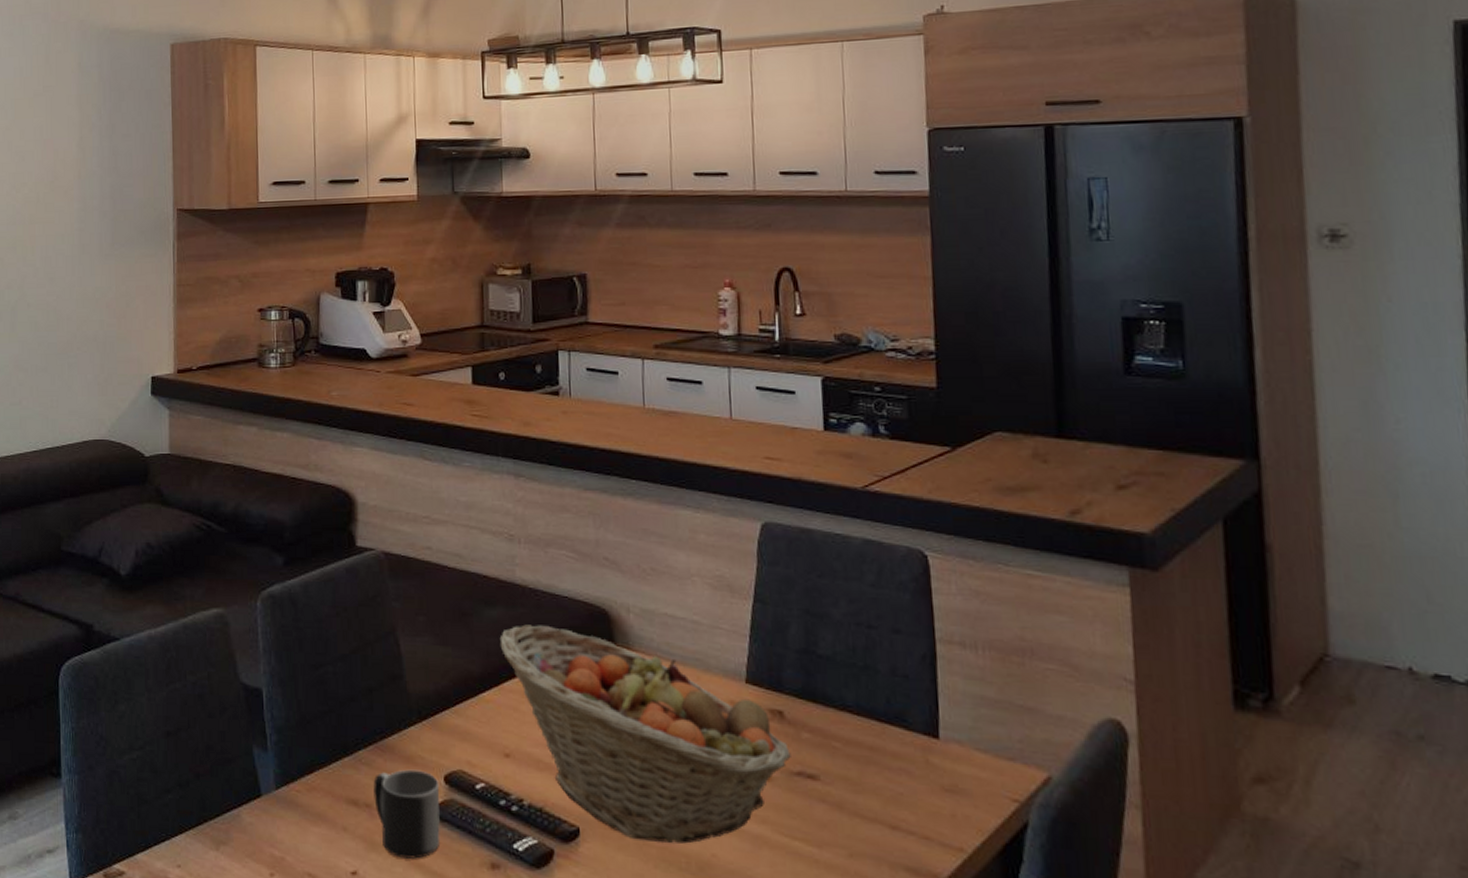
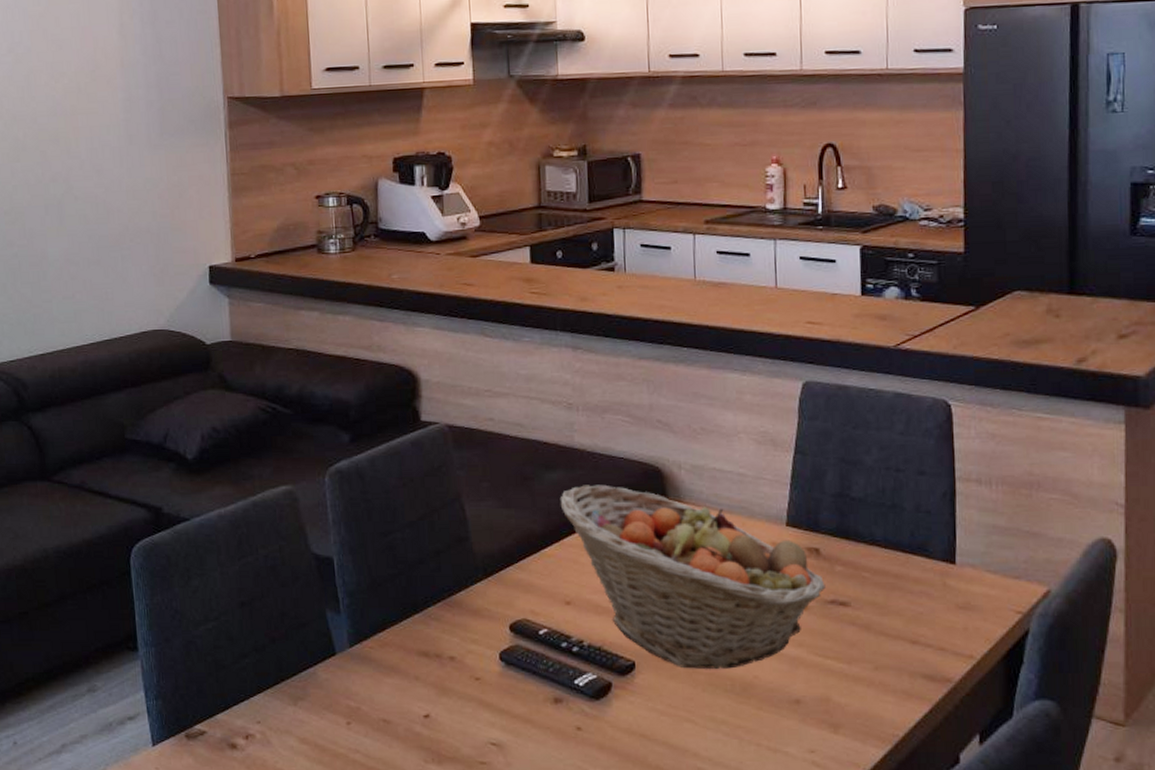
mug: present [373,769,441,859] -> none [442,621,507,700]

